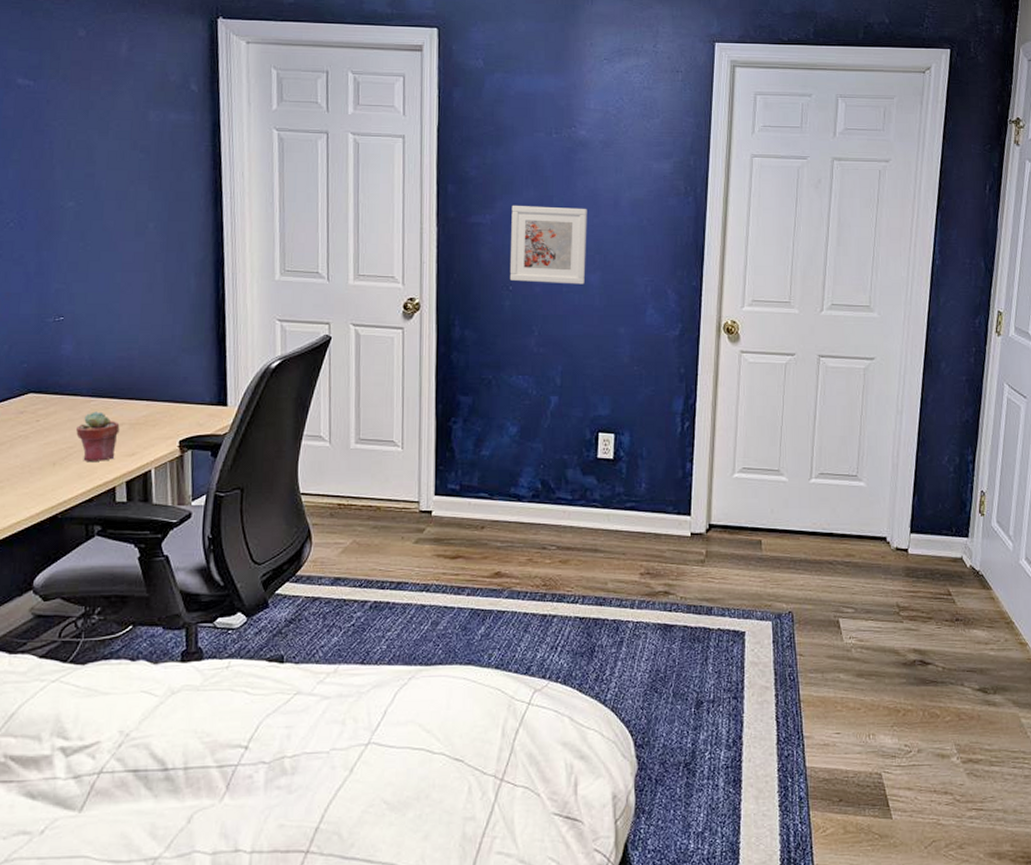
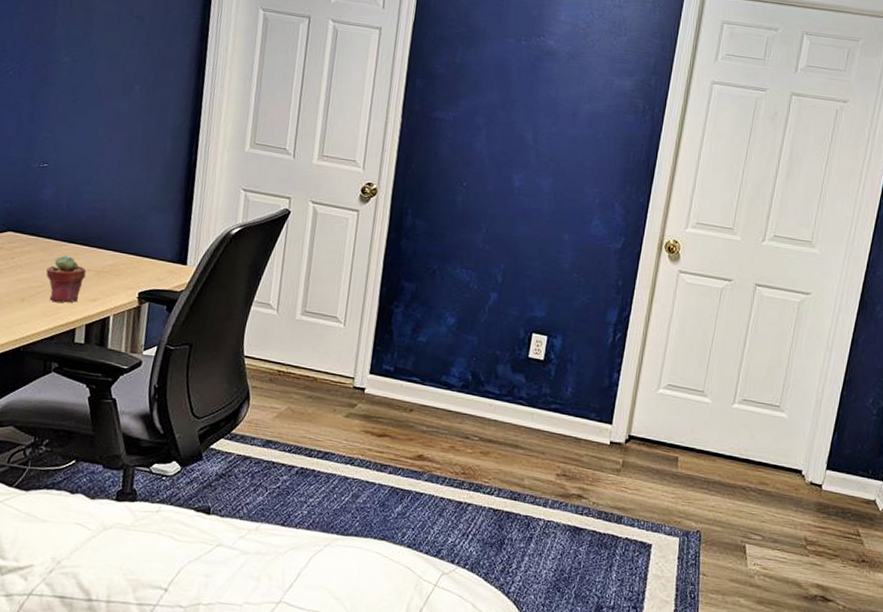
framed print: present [509,206,587,285] -> none [464,106,547,189]

